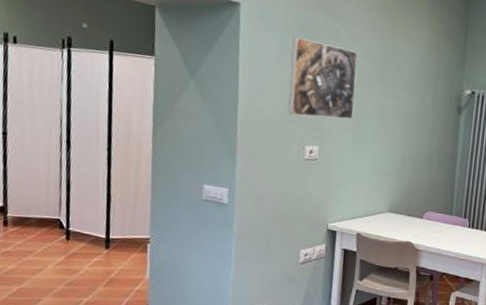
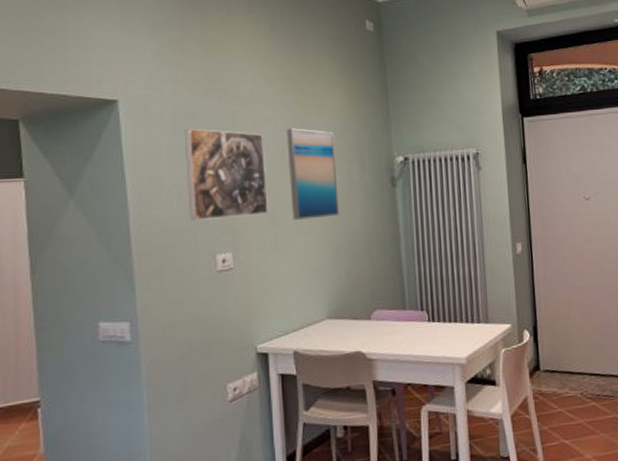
wall art: none [372,50,417,131] -> present [286,128,339,220]

